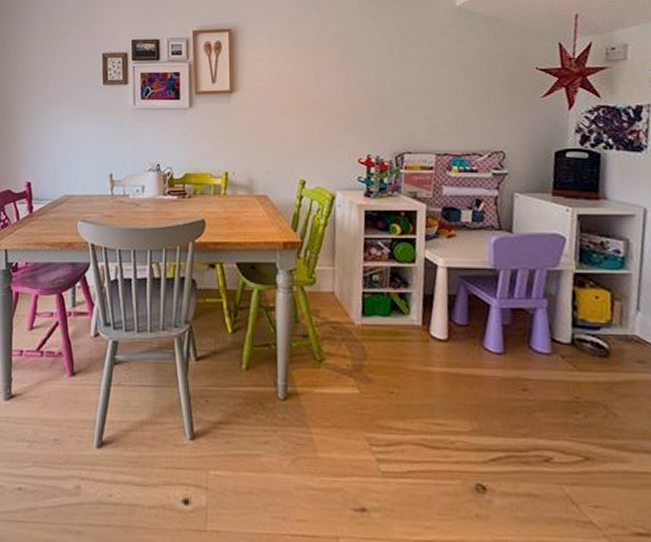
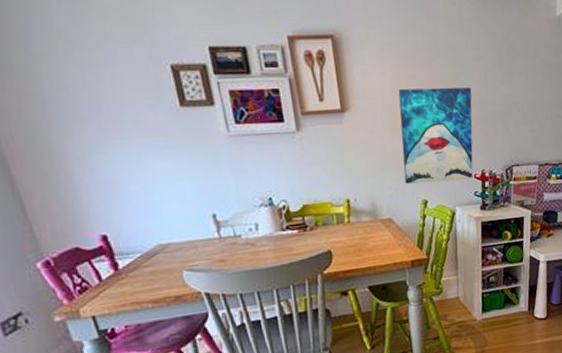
wall art: none [283,73,359,164] -> present [398,87,473,184]

